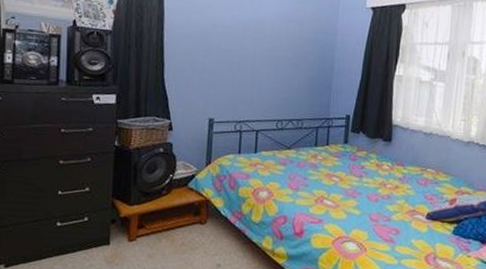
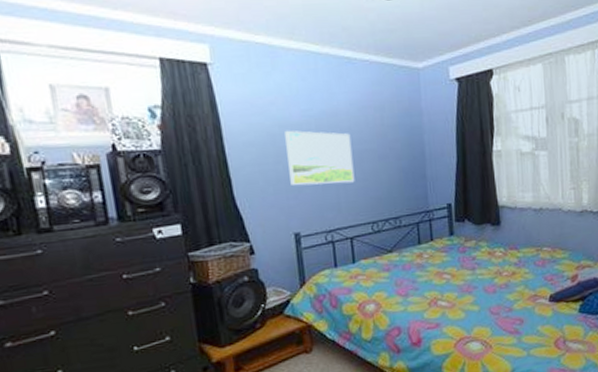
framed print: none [213,30,272,83] -> present [285,130,355,186]

